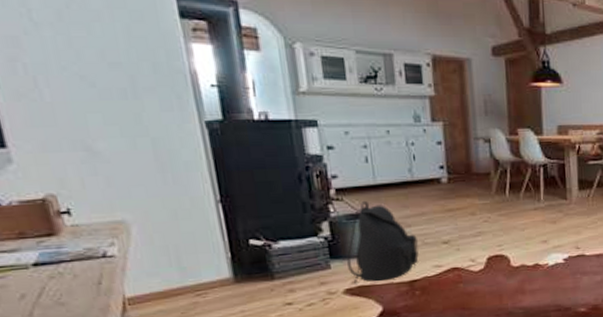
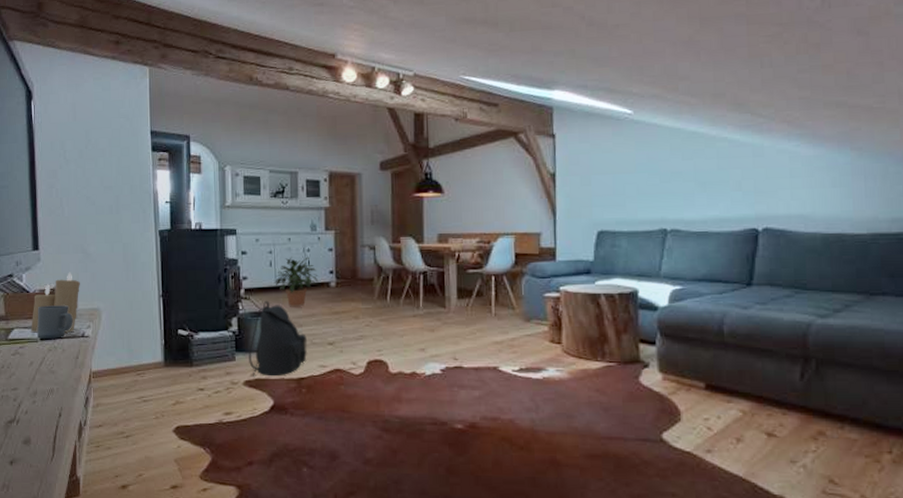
candle: none [9,176,91,258] -> present [31,272,80,333]
mug: none [19,219,86,264] -> present [37,305,73,339]
potted plant: none [372,150,427,207] -> present [273,256,319,307]

